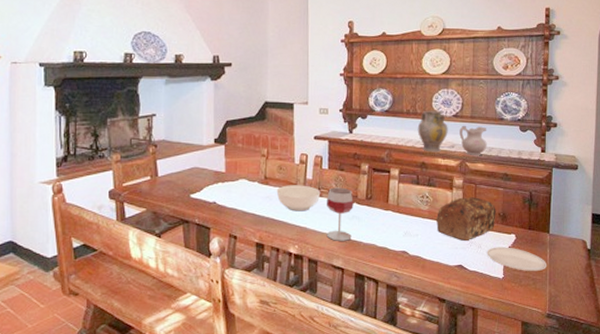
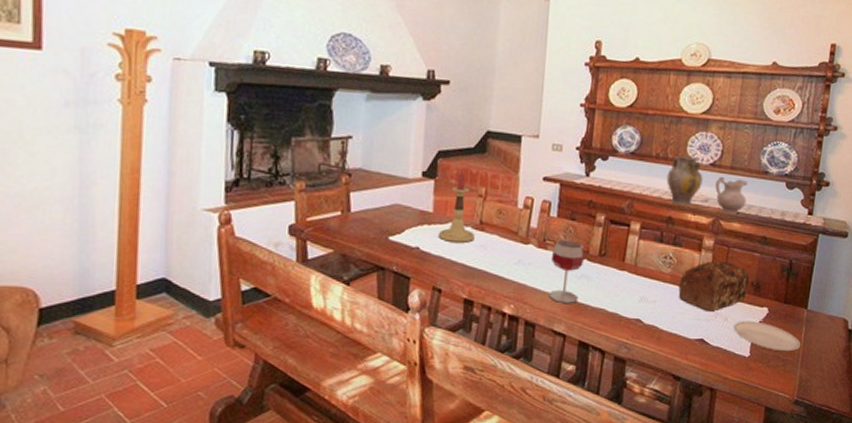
candlestick: none [232,138,261,196] -> present [439,173,475,243]
bowl: present [276,185,321,212] -> none [492,233,546,265]

